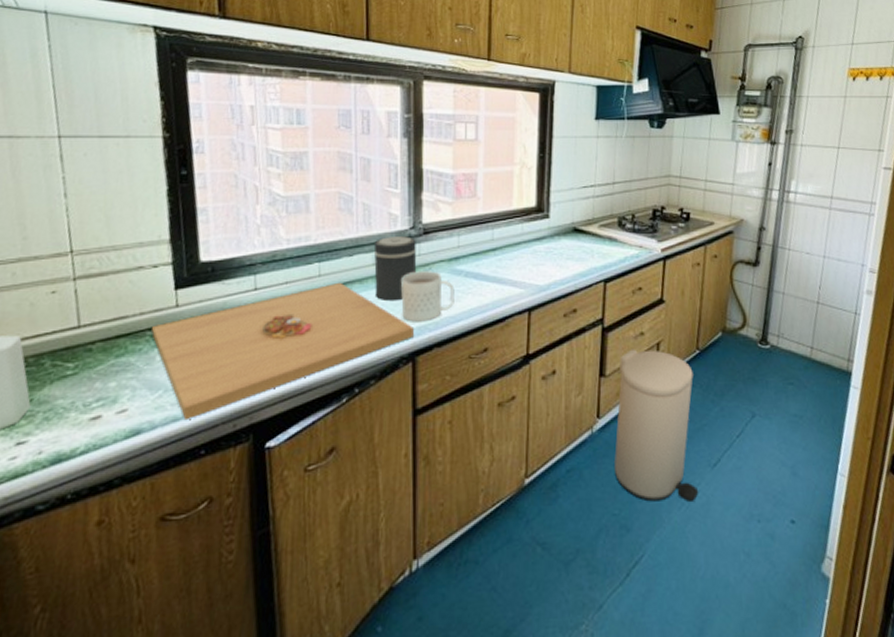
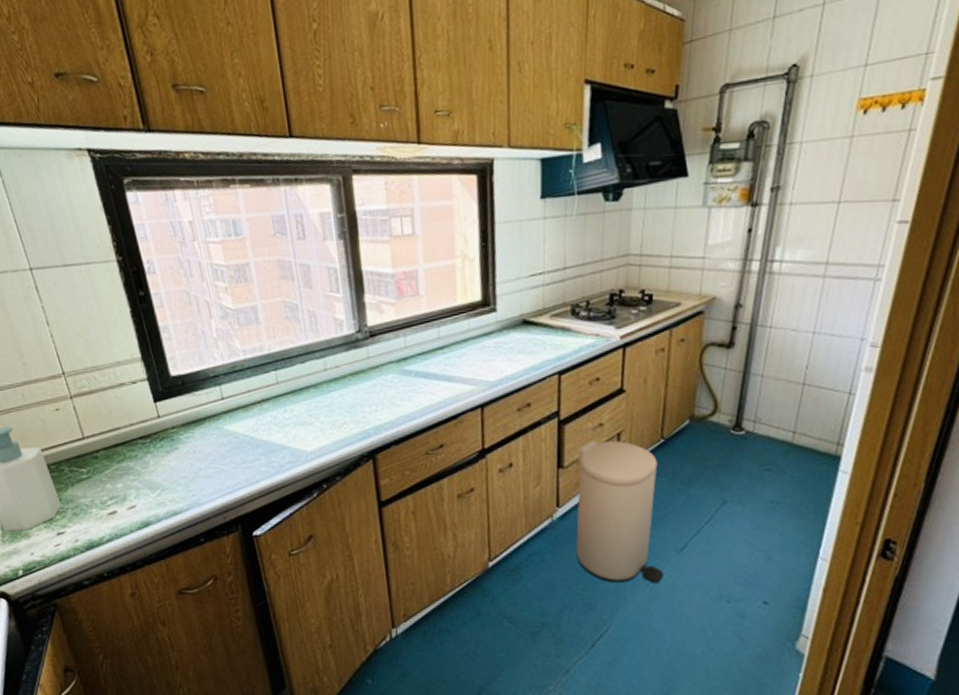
platter: present [151,282,415,421] -> none [142,388,373,514]
cylinder: present [373,236,417,300] -> none [323,340,368,403]
mug: present [401,271,455,322] -> none [354,372,407,423]

